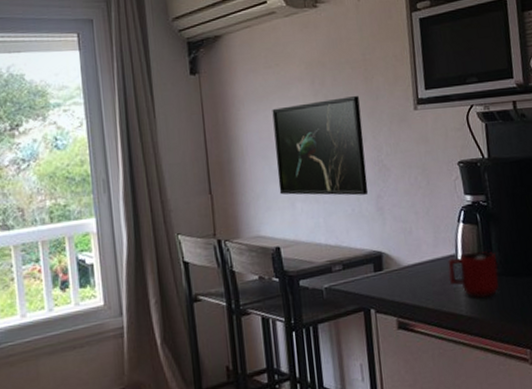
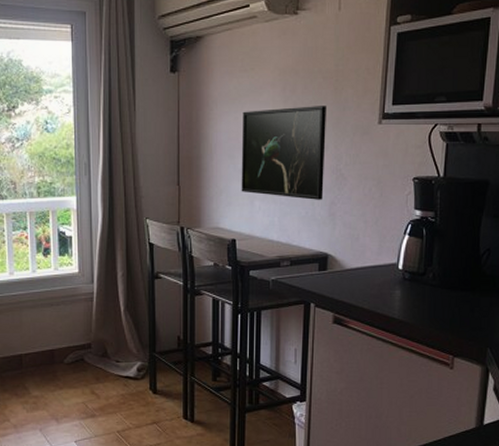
mug: present [448,250,499,299] -> none [387,263,436,306]

